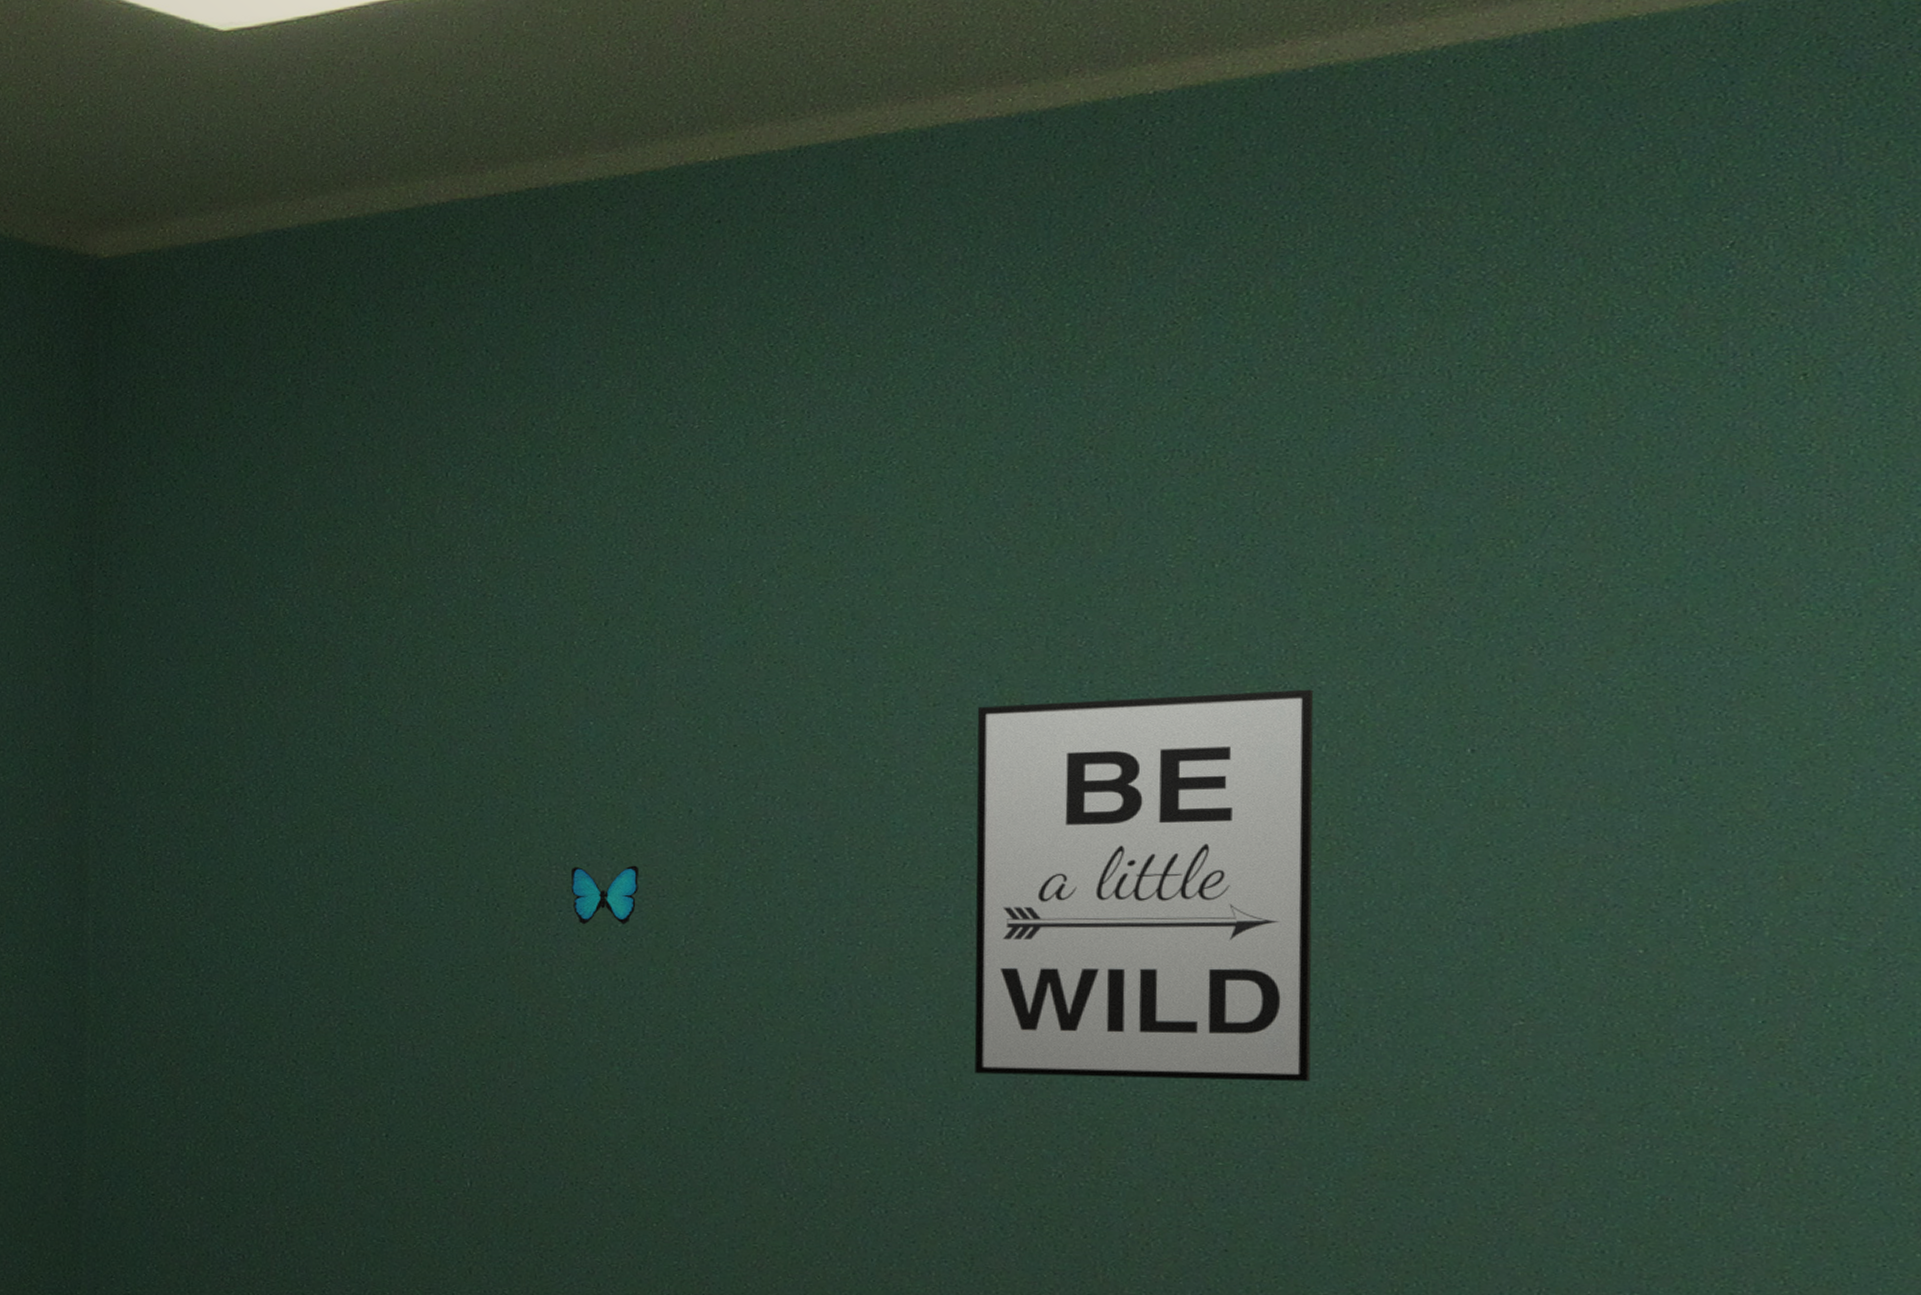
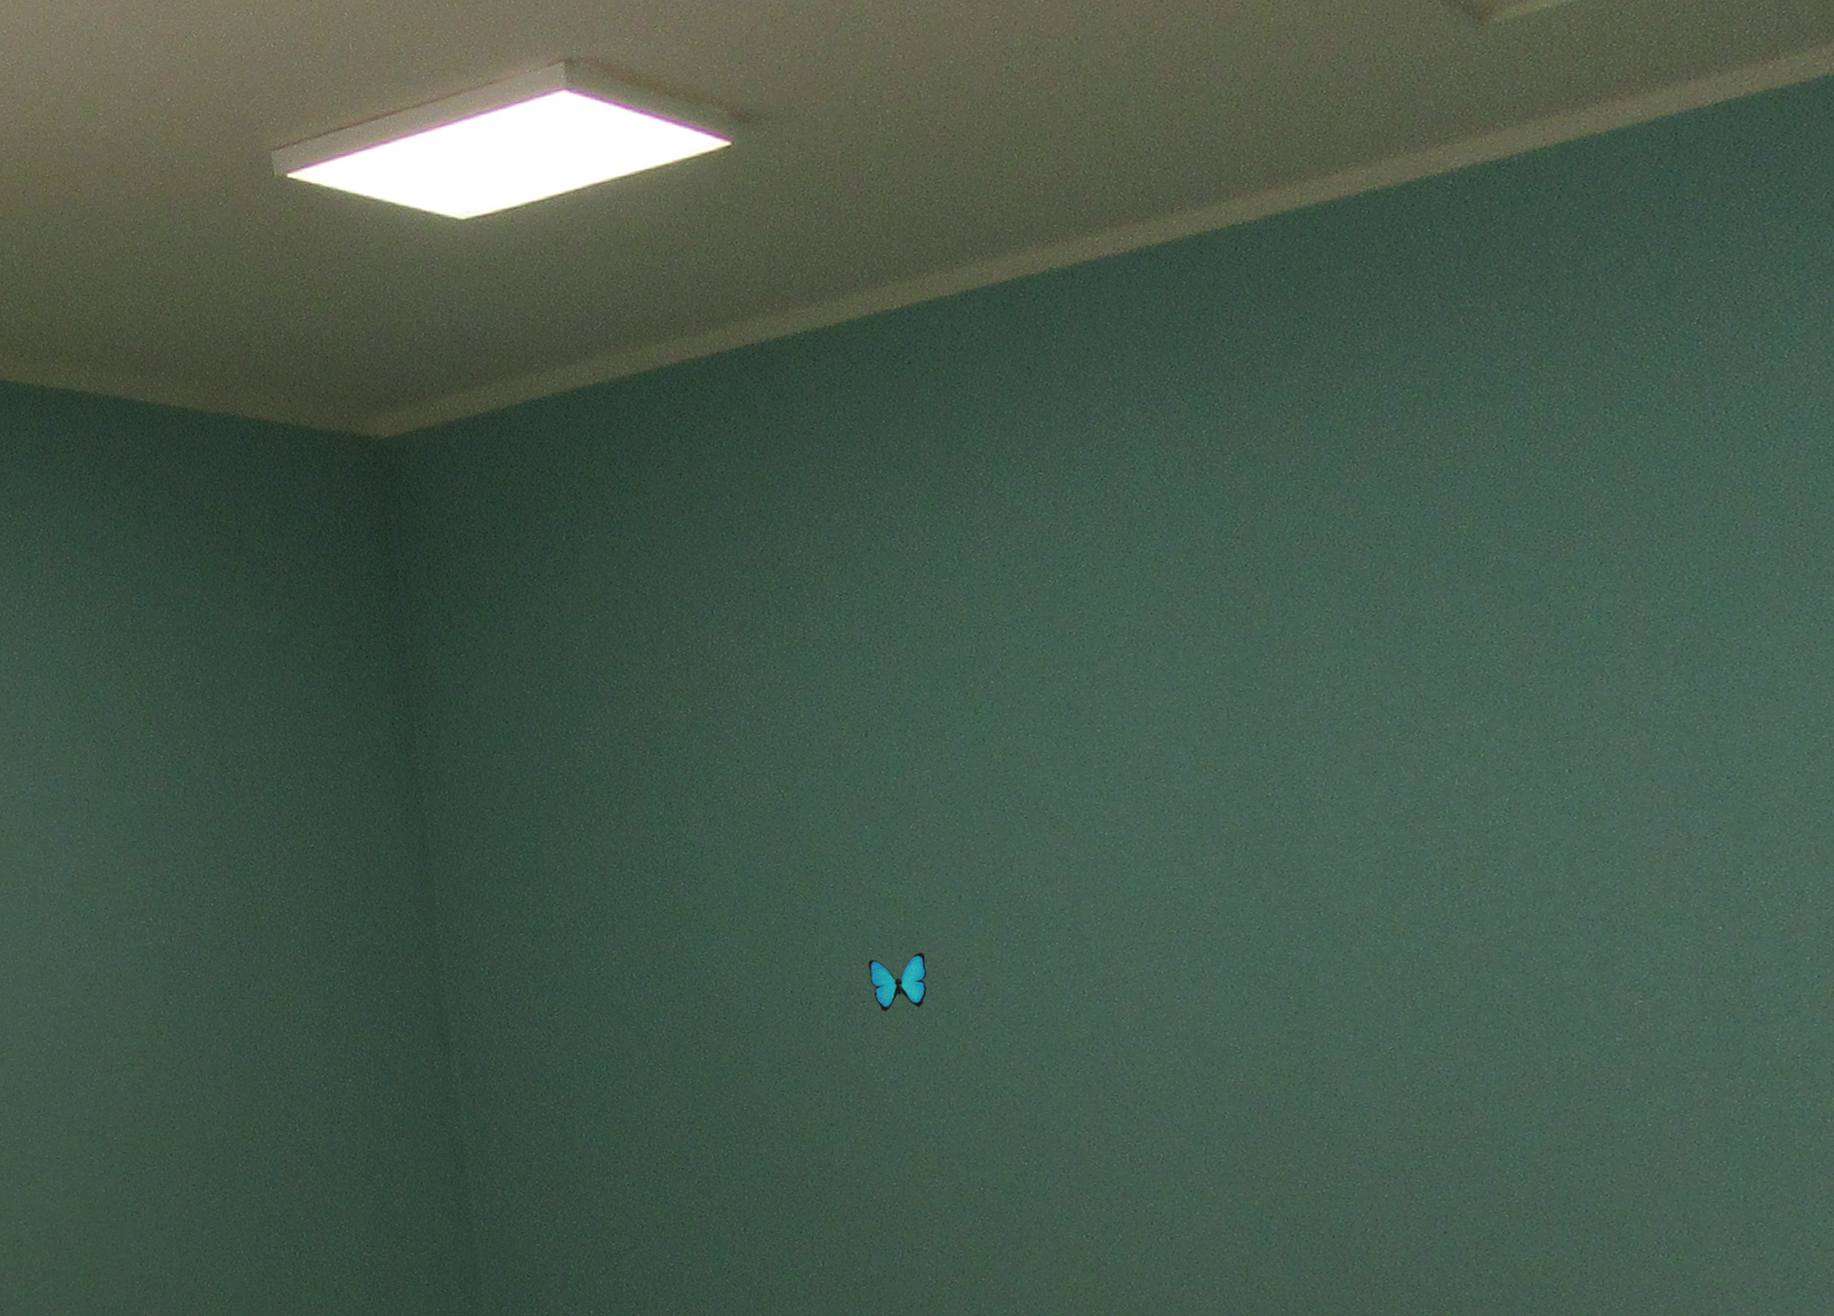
wall art: present [974,689,1314,1081] -> none [1180,731,1489,1104]

